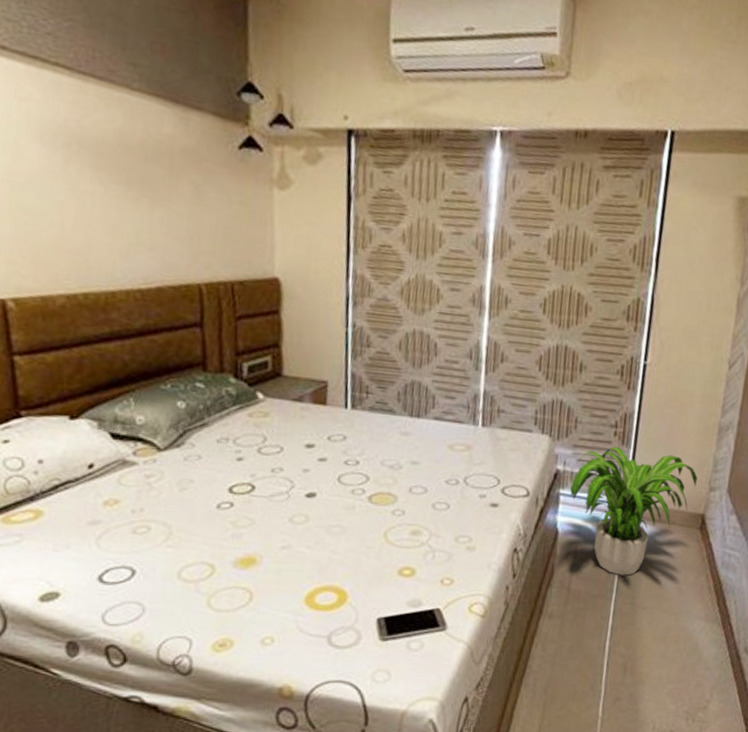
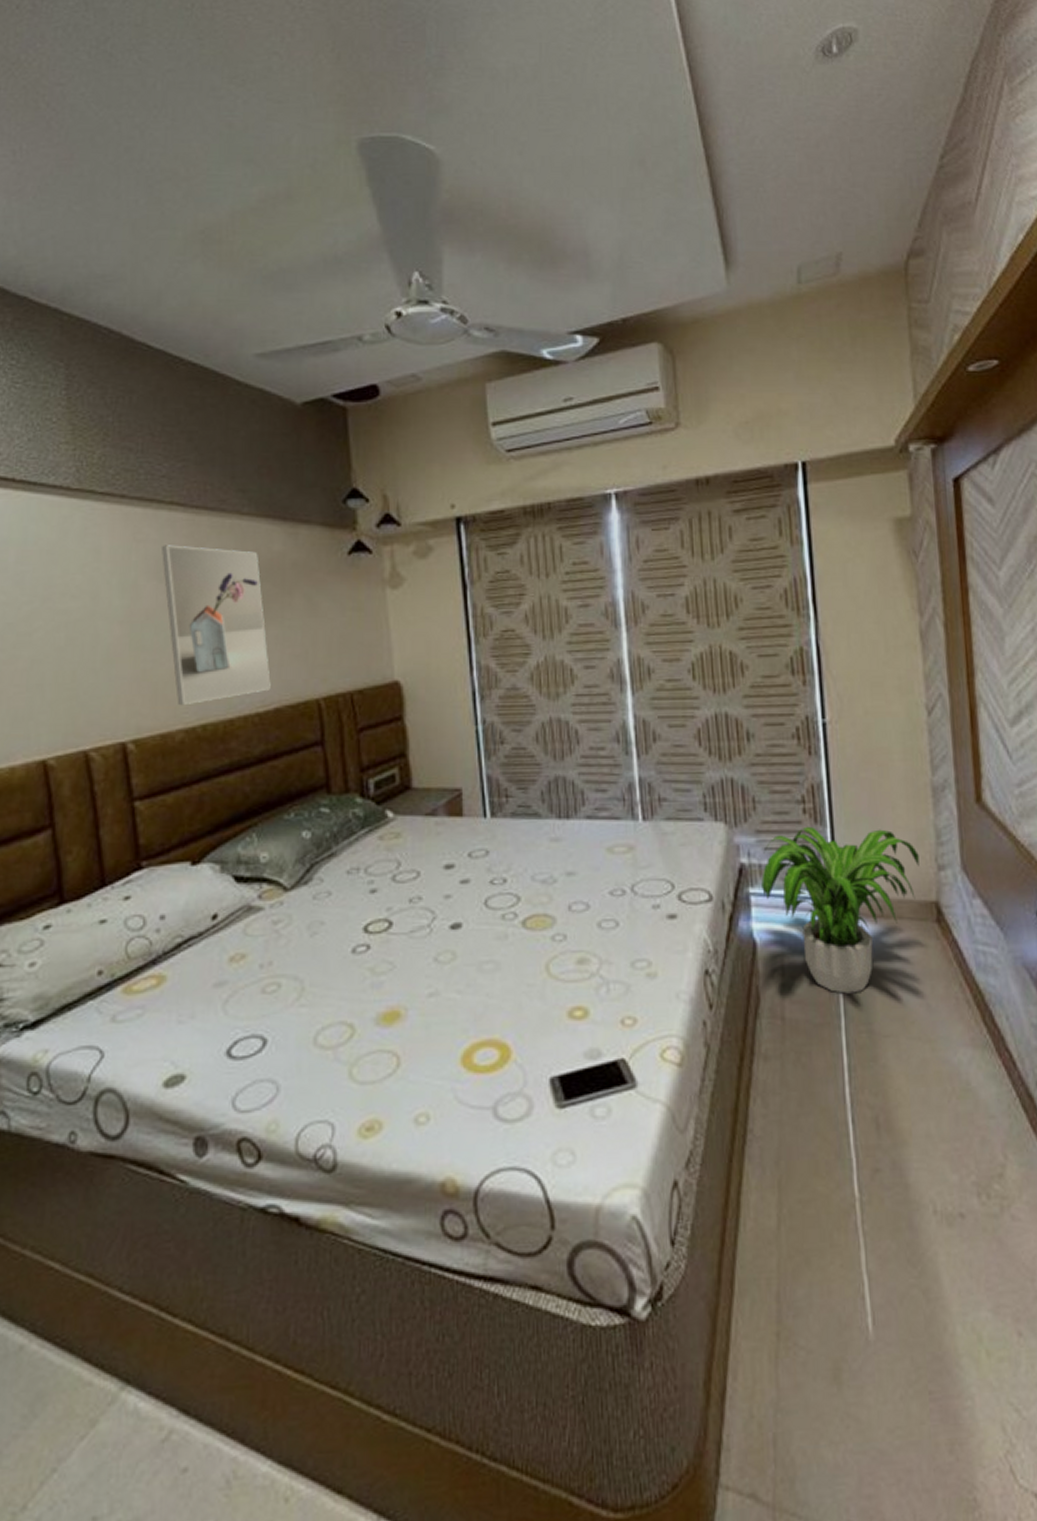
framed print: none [45,107,154,273] -> present [162,545,271,706]

